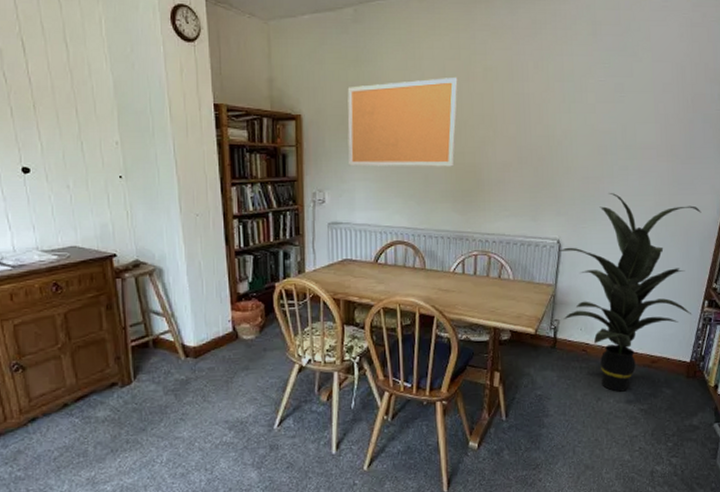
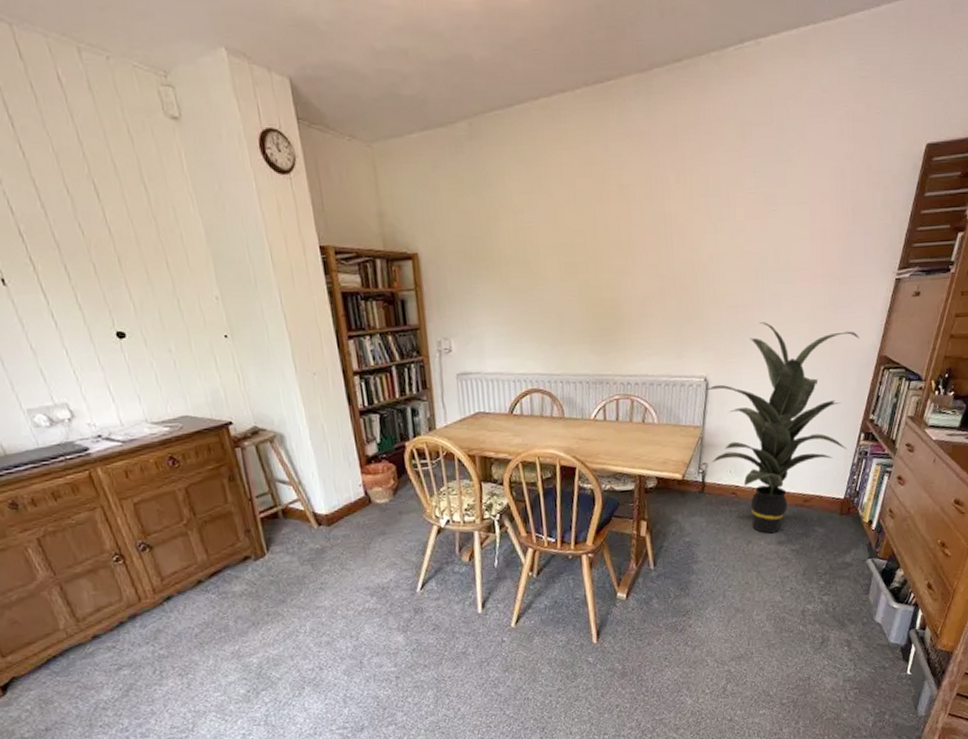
bulletin board: present [347,76,458,167] -> none [467,198,592,309]

